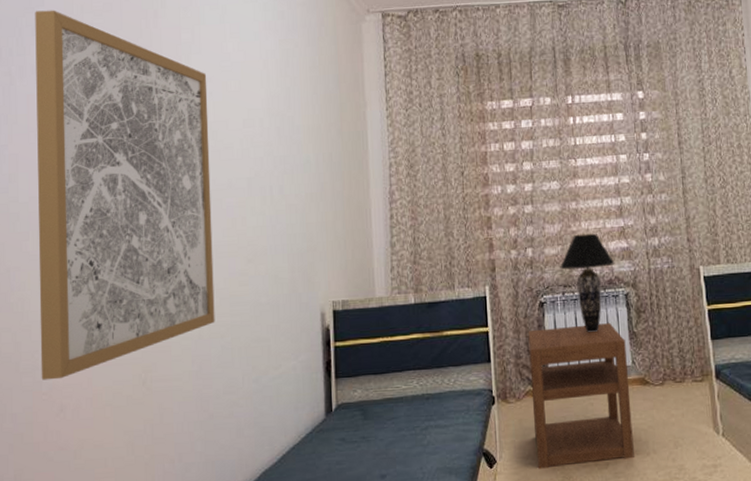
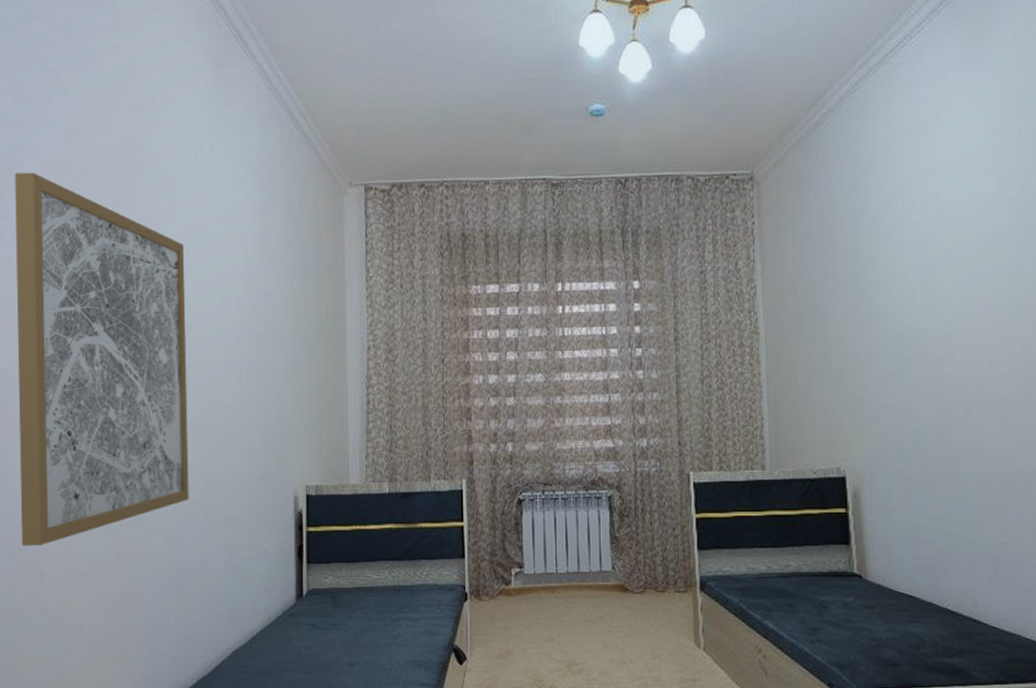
nightstand: present [528,323,634,469] -> none [504,526,609,669]
table lamp: present [560,233,615,333] -> none [541,430,599,535]

